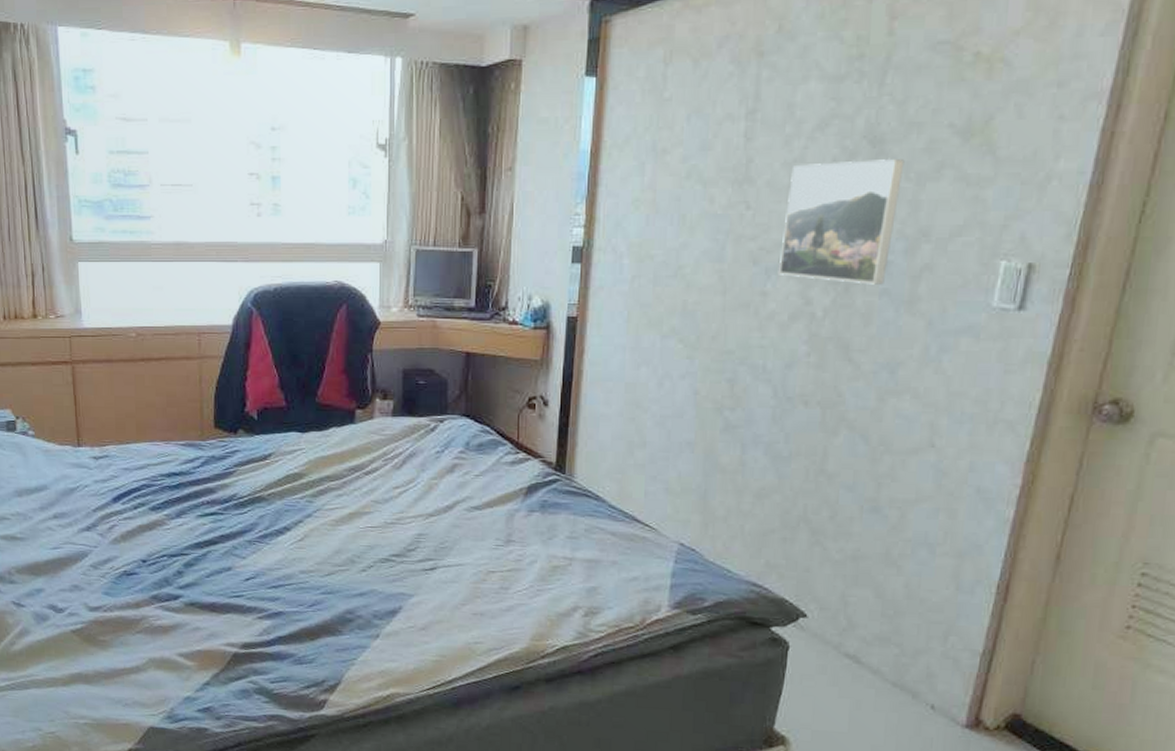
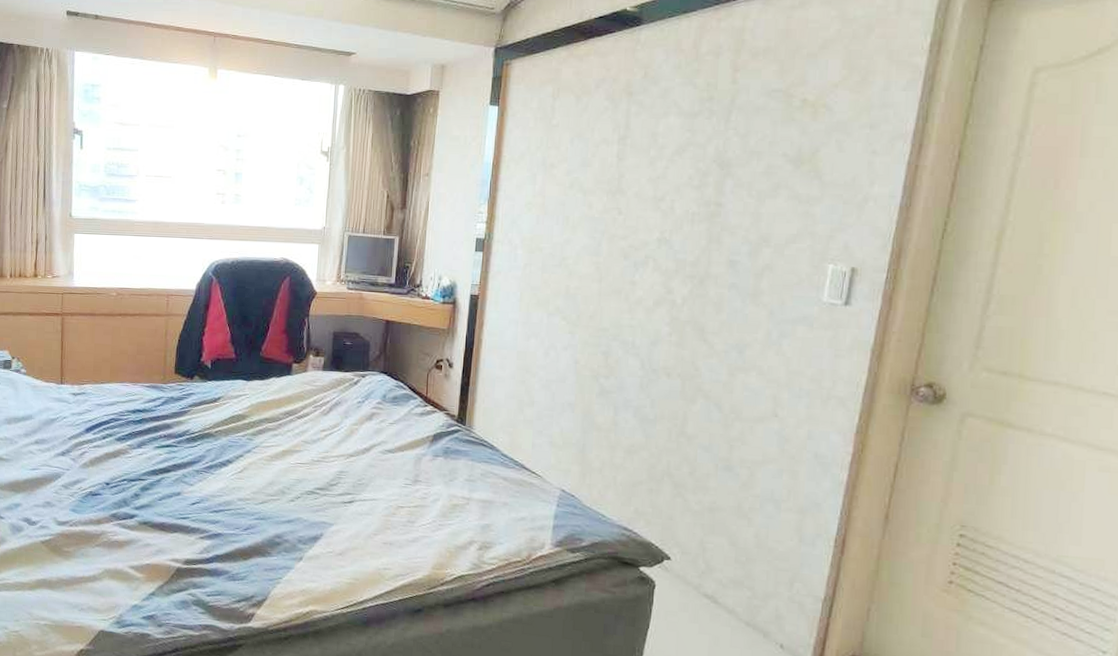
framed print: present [777,159,905,285] -> none [644,179,747,280]

